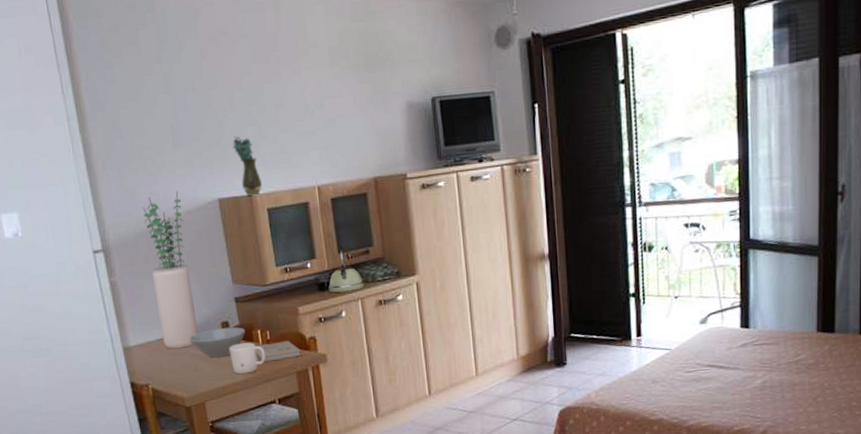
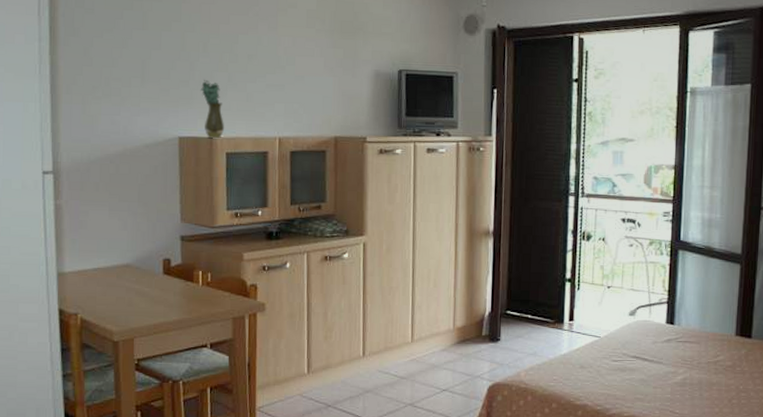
vase: present [142,191,199,349] -> none [99,124,141,281]
bowl: present [189,327,245,358] -> none [127,264,186,295]
mug: present [228,342,266,374] -> none [166,282,203,314]
book: present [255,340,301,363] -> none [194,285,240,305]
kettle: present [328,246,365,293] -> none [275,199,313,244]

